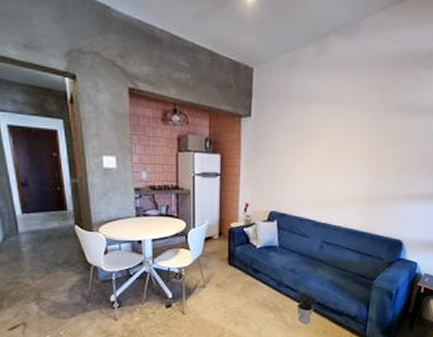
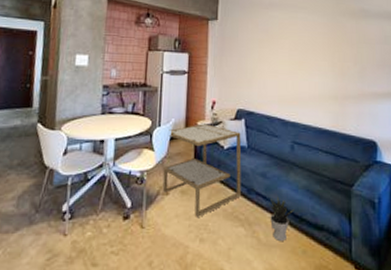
side table: none [199,225,273,305] -> present [162,124,242,217]

